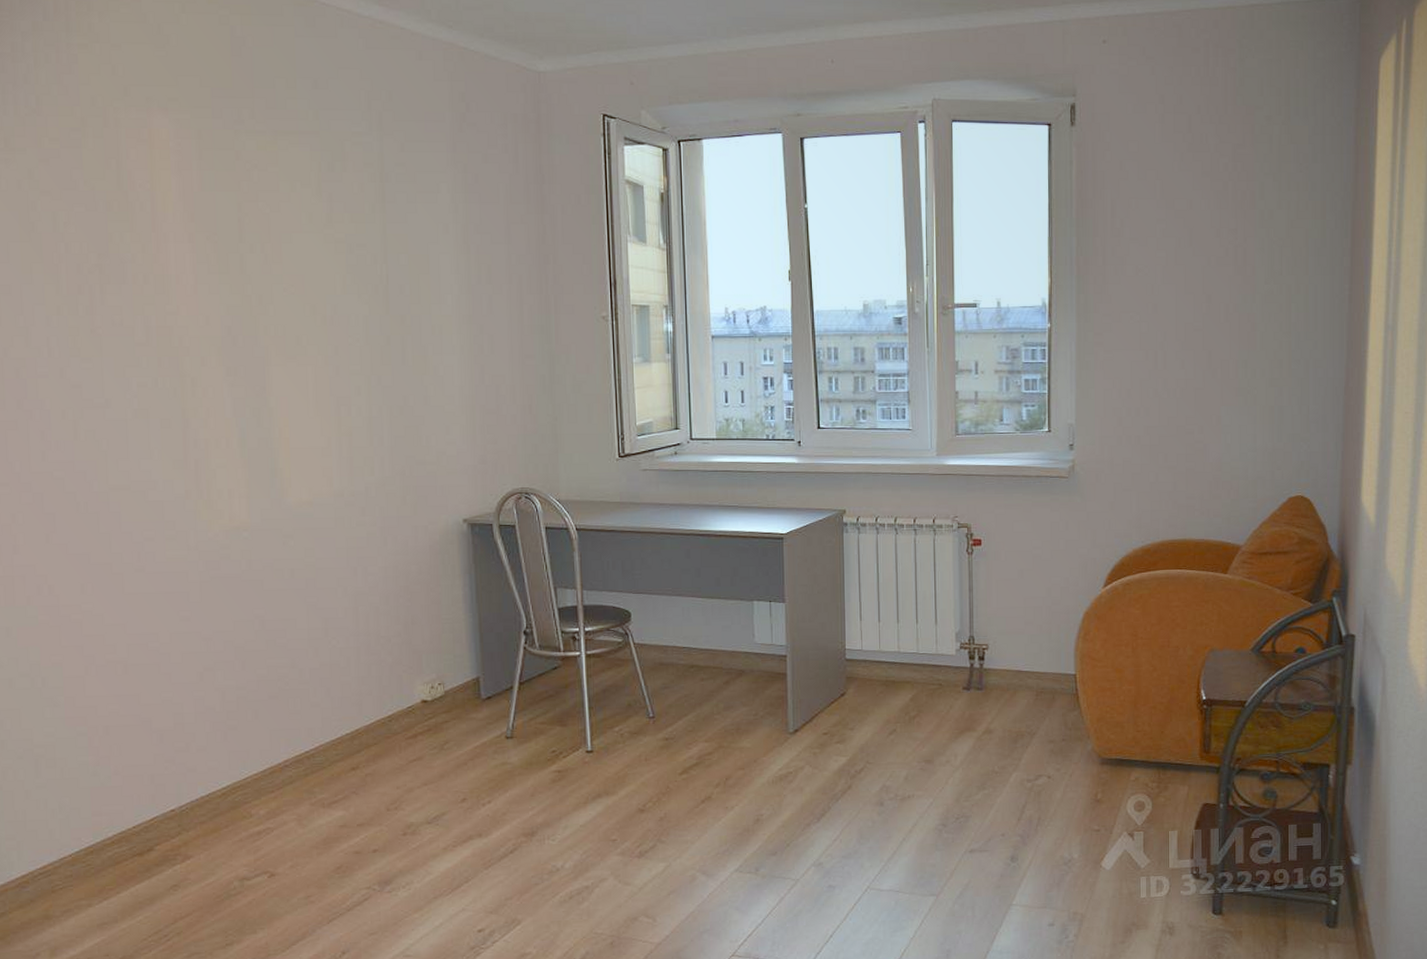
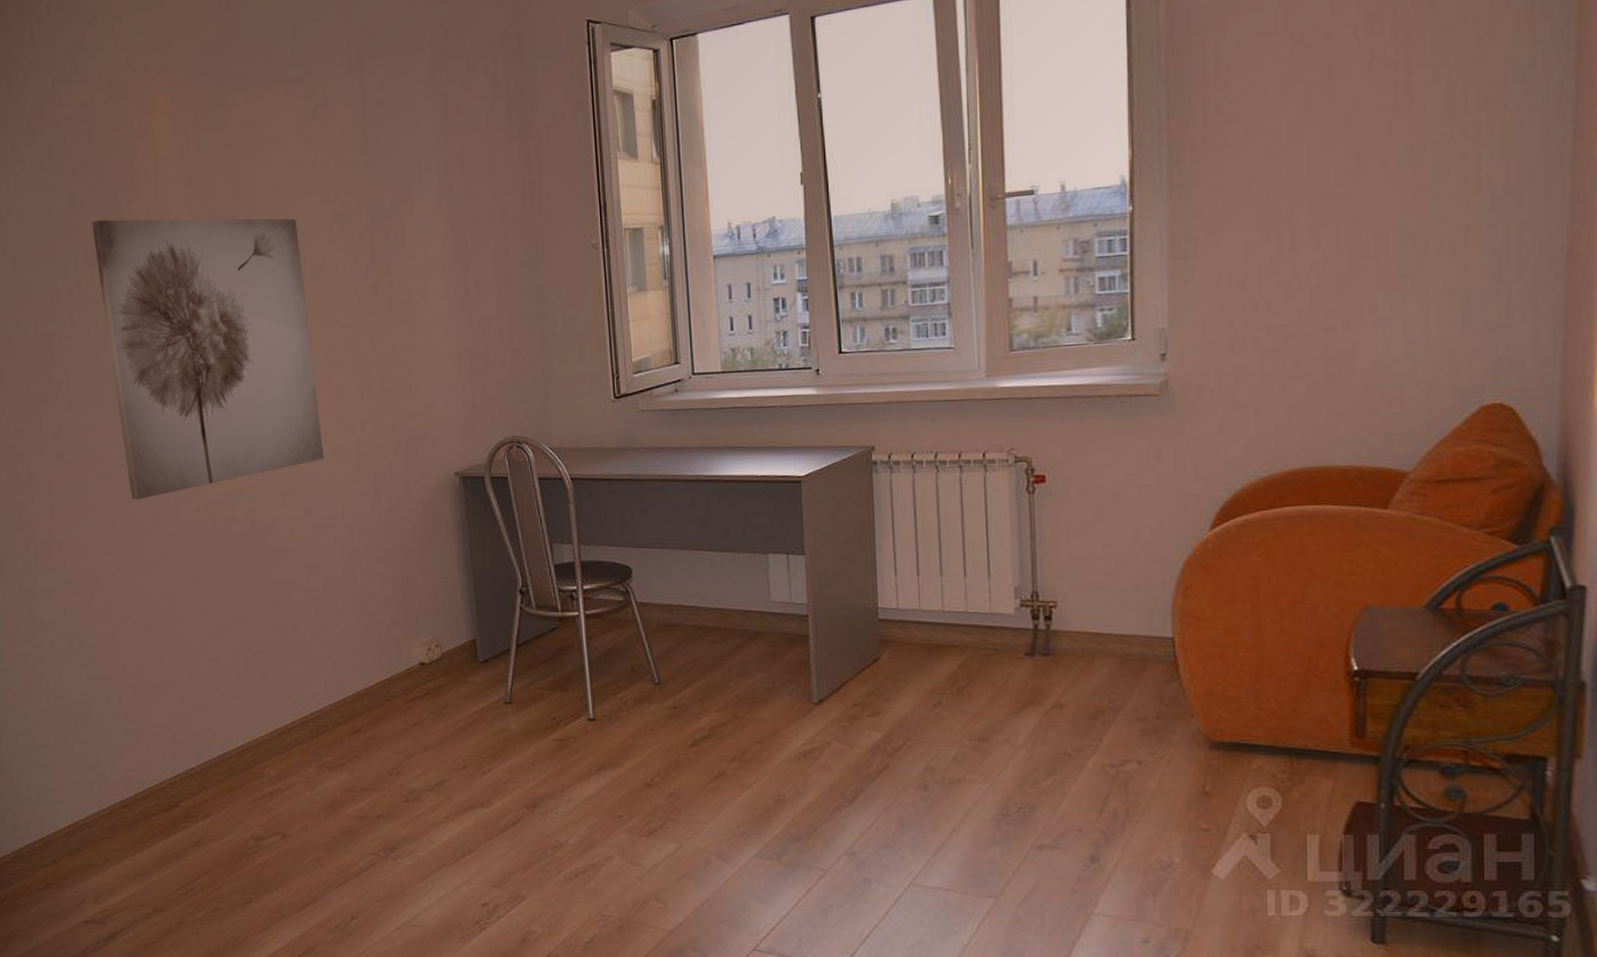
wall art: none [77,248,329,536] -> present [92,218,324,500]

